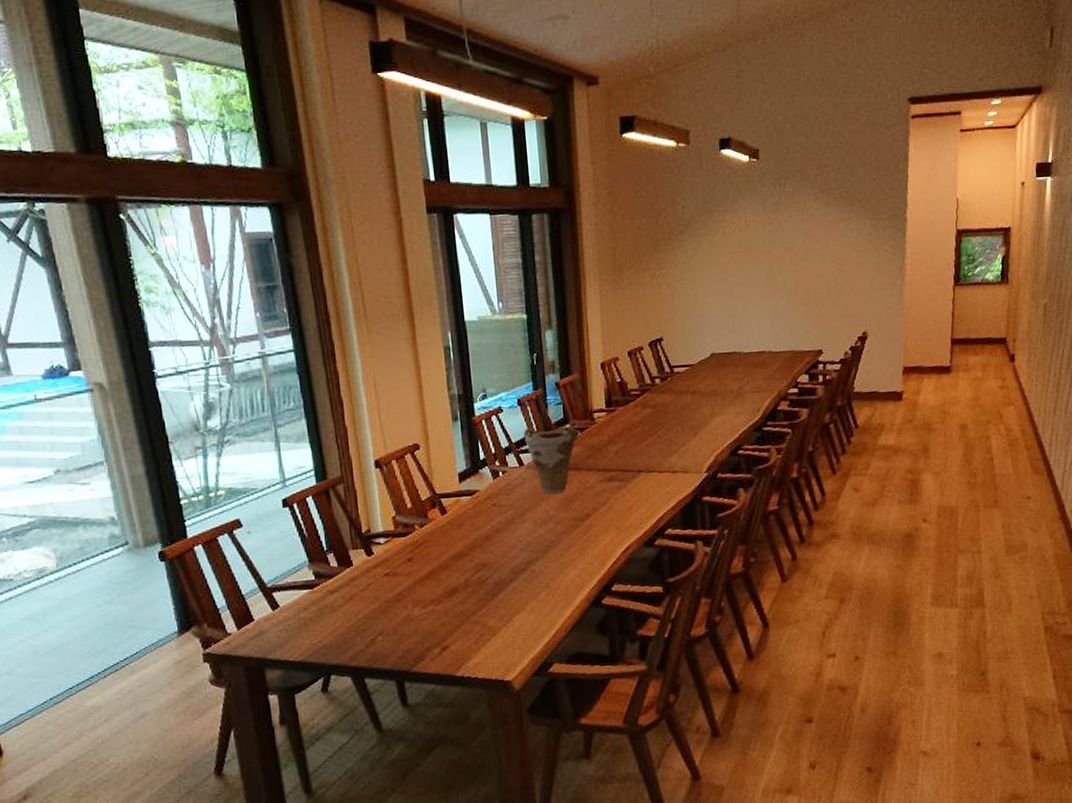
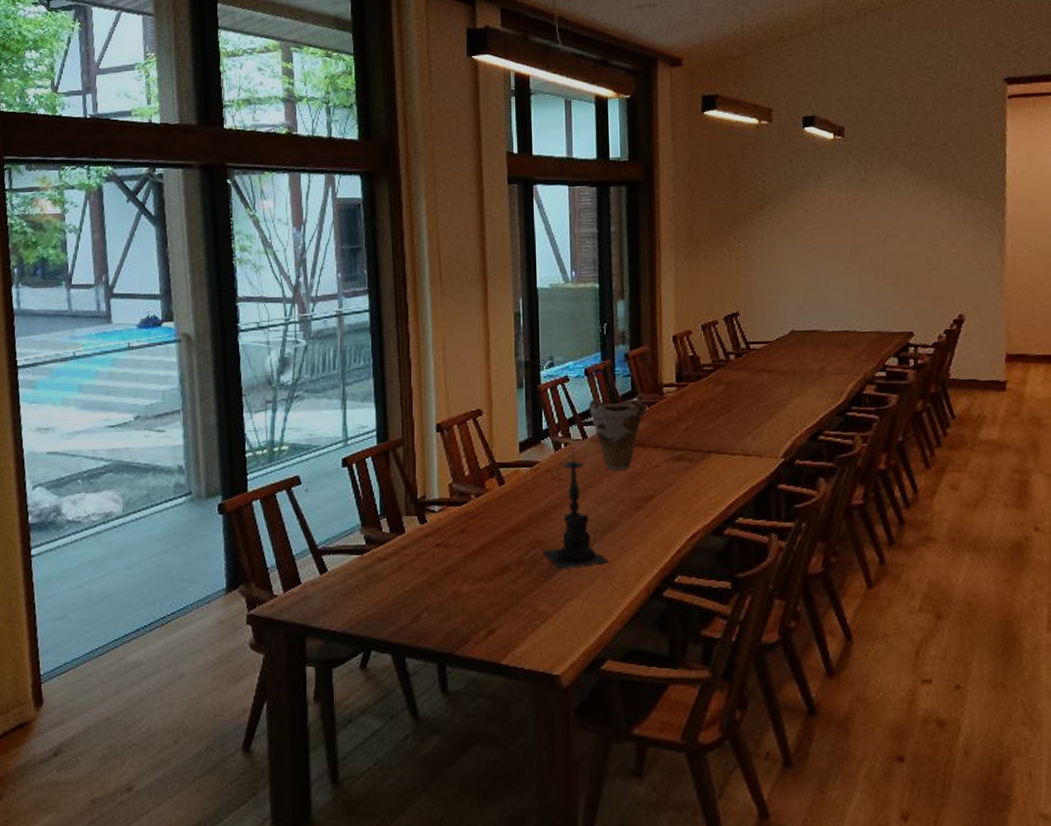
candle holder: none [488,475,551,587] -> present [542,448,609,568]

